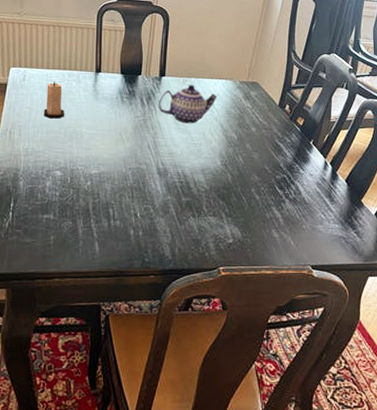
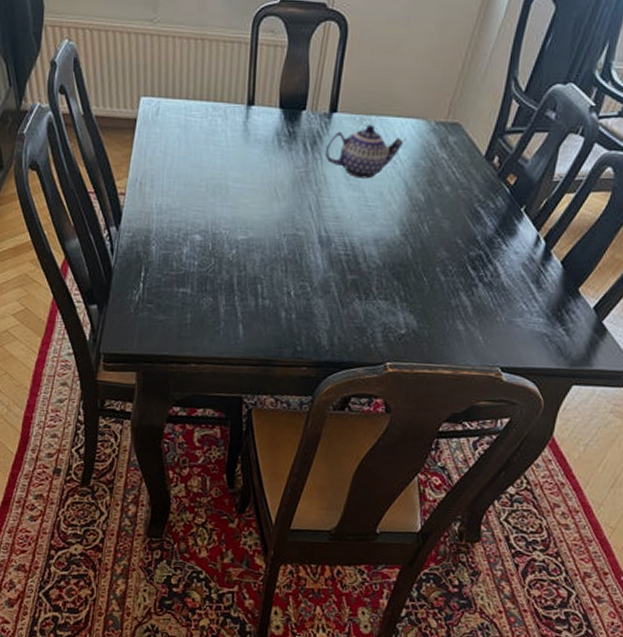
candle: present [43,81,65,119] -> none [180,117,208,167]

